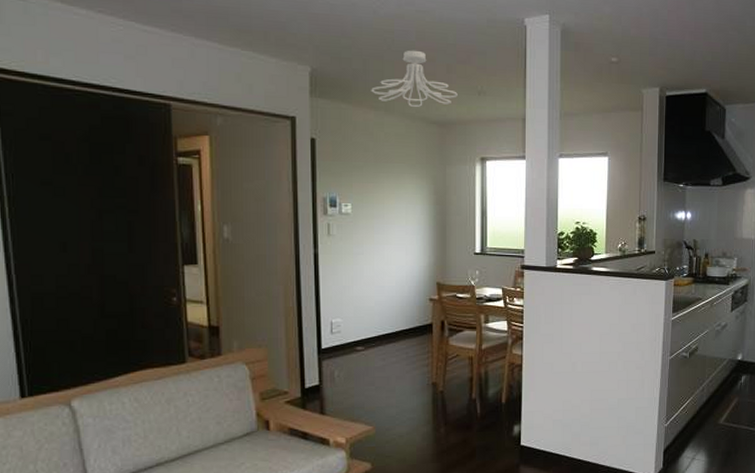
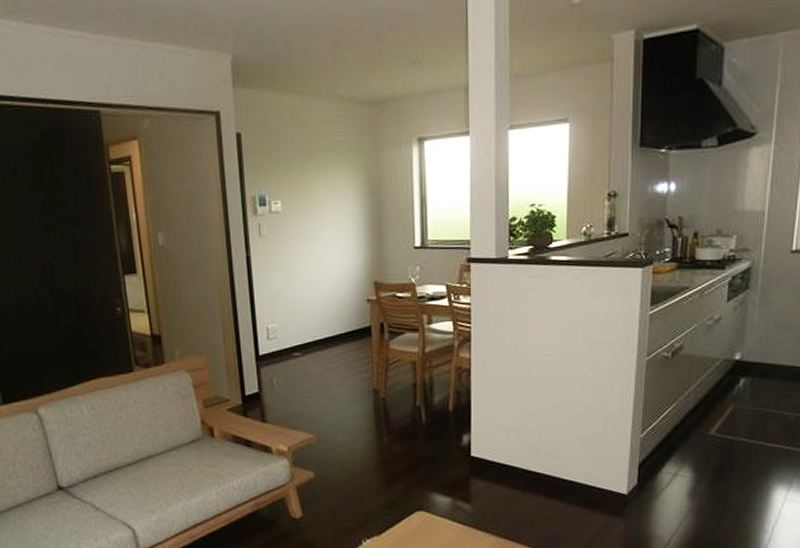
ceiling light fixture: present [371,50,458,107] -> none [295,20,390,87]

